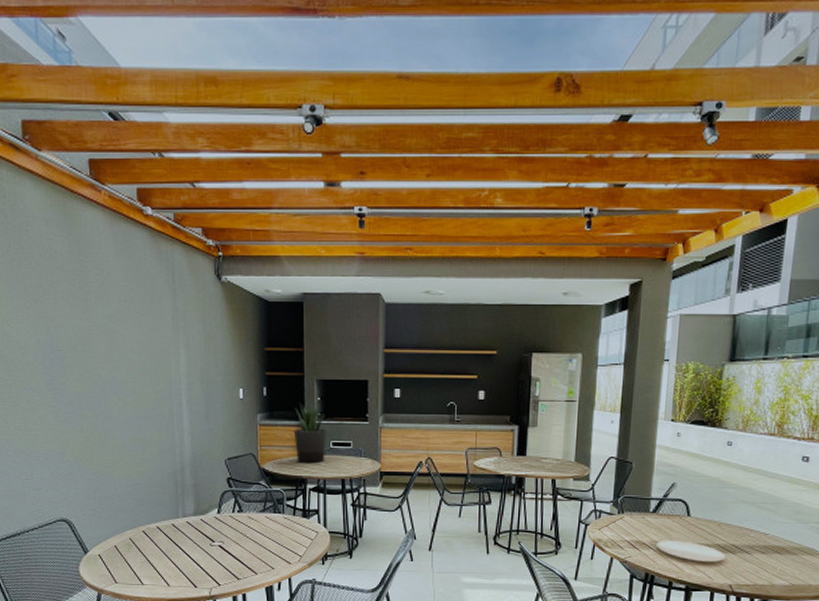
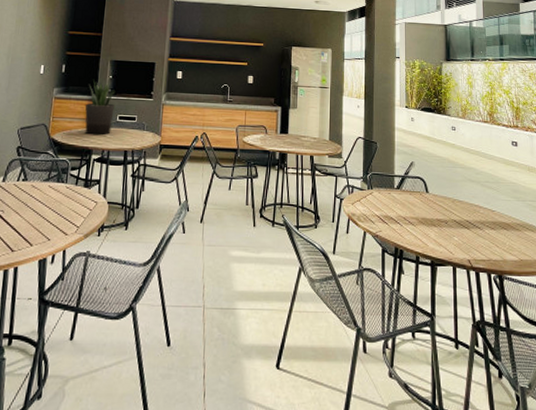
plate: present [655,540,726,562] -> none [402,215,462,237]

